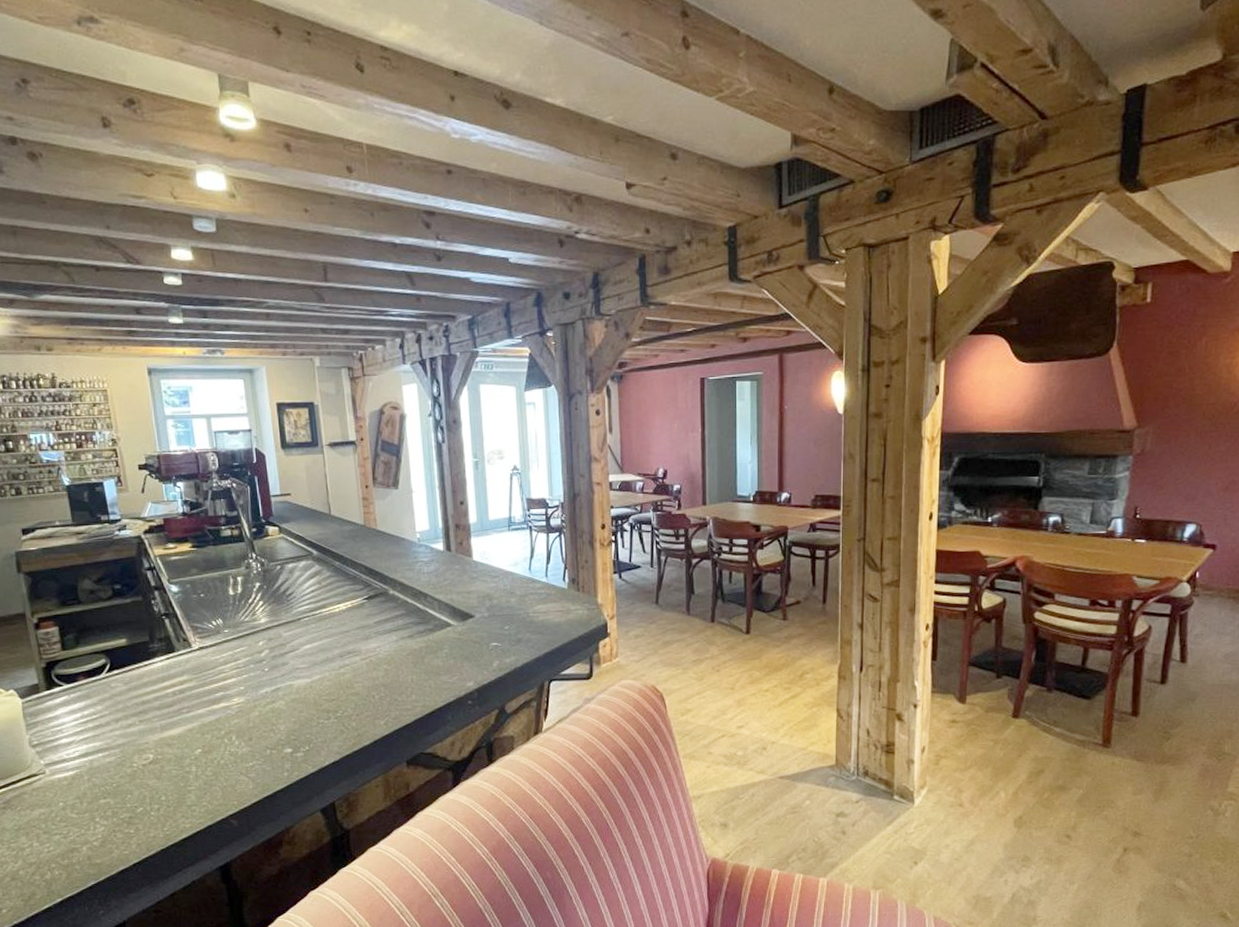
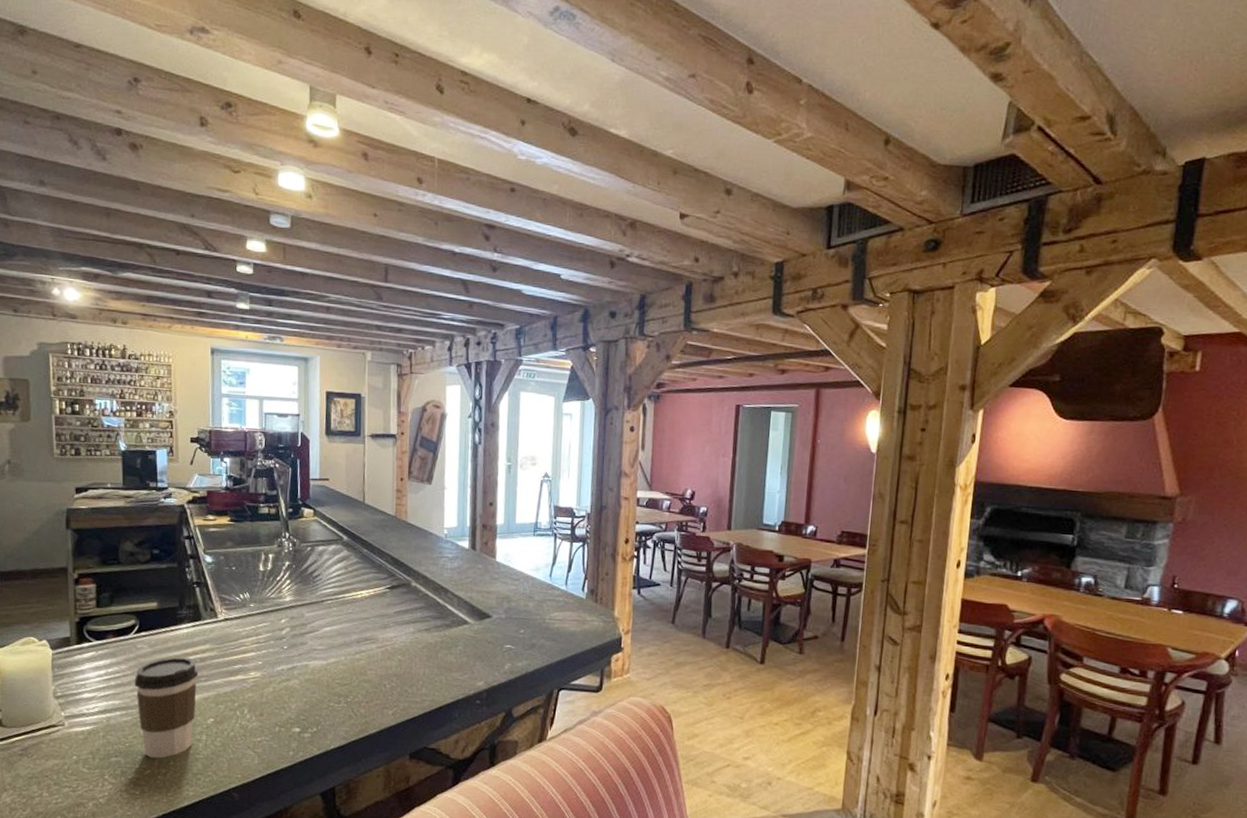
coffee cup: none [113,691,183,796] -> present [134,656,199,759]

